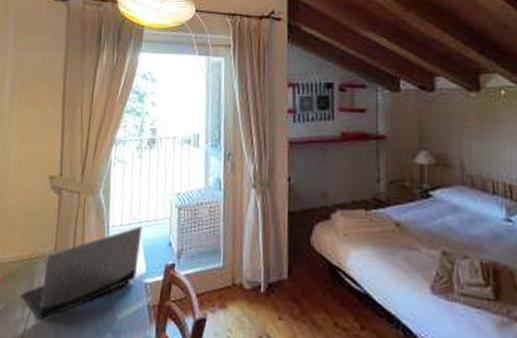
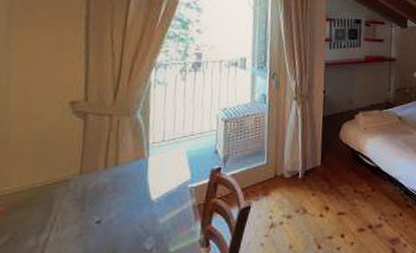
laptop computer: present [22,225,142,320] -> none [35,139,187,242]

